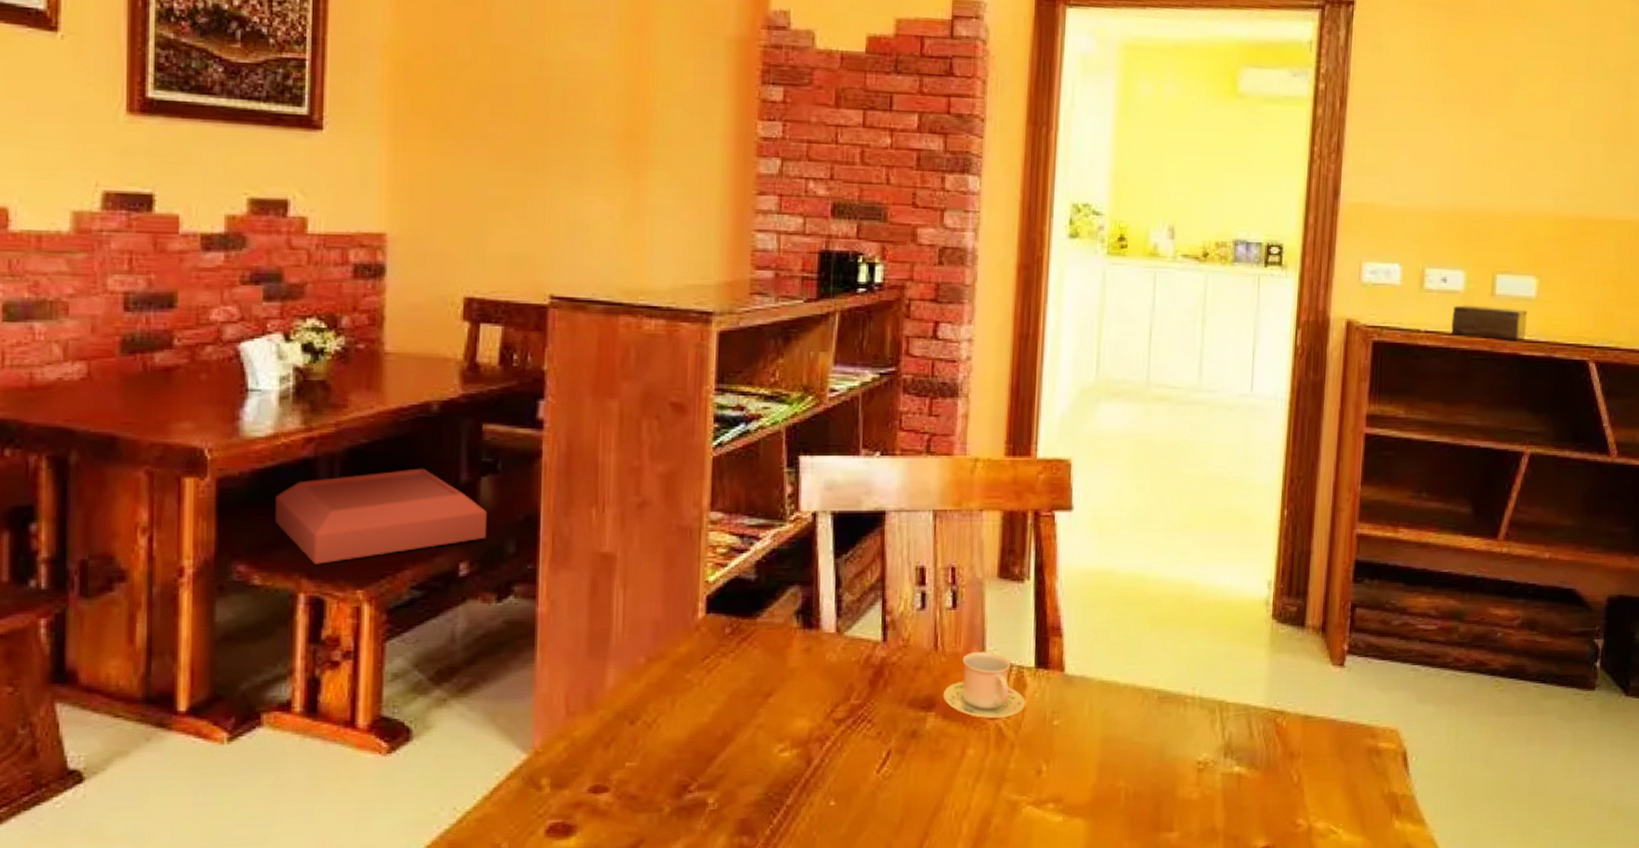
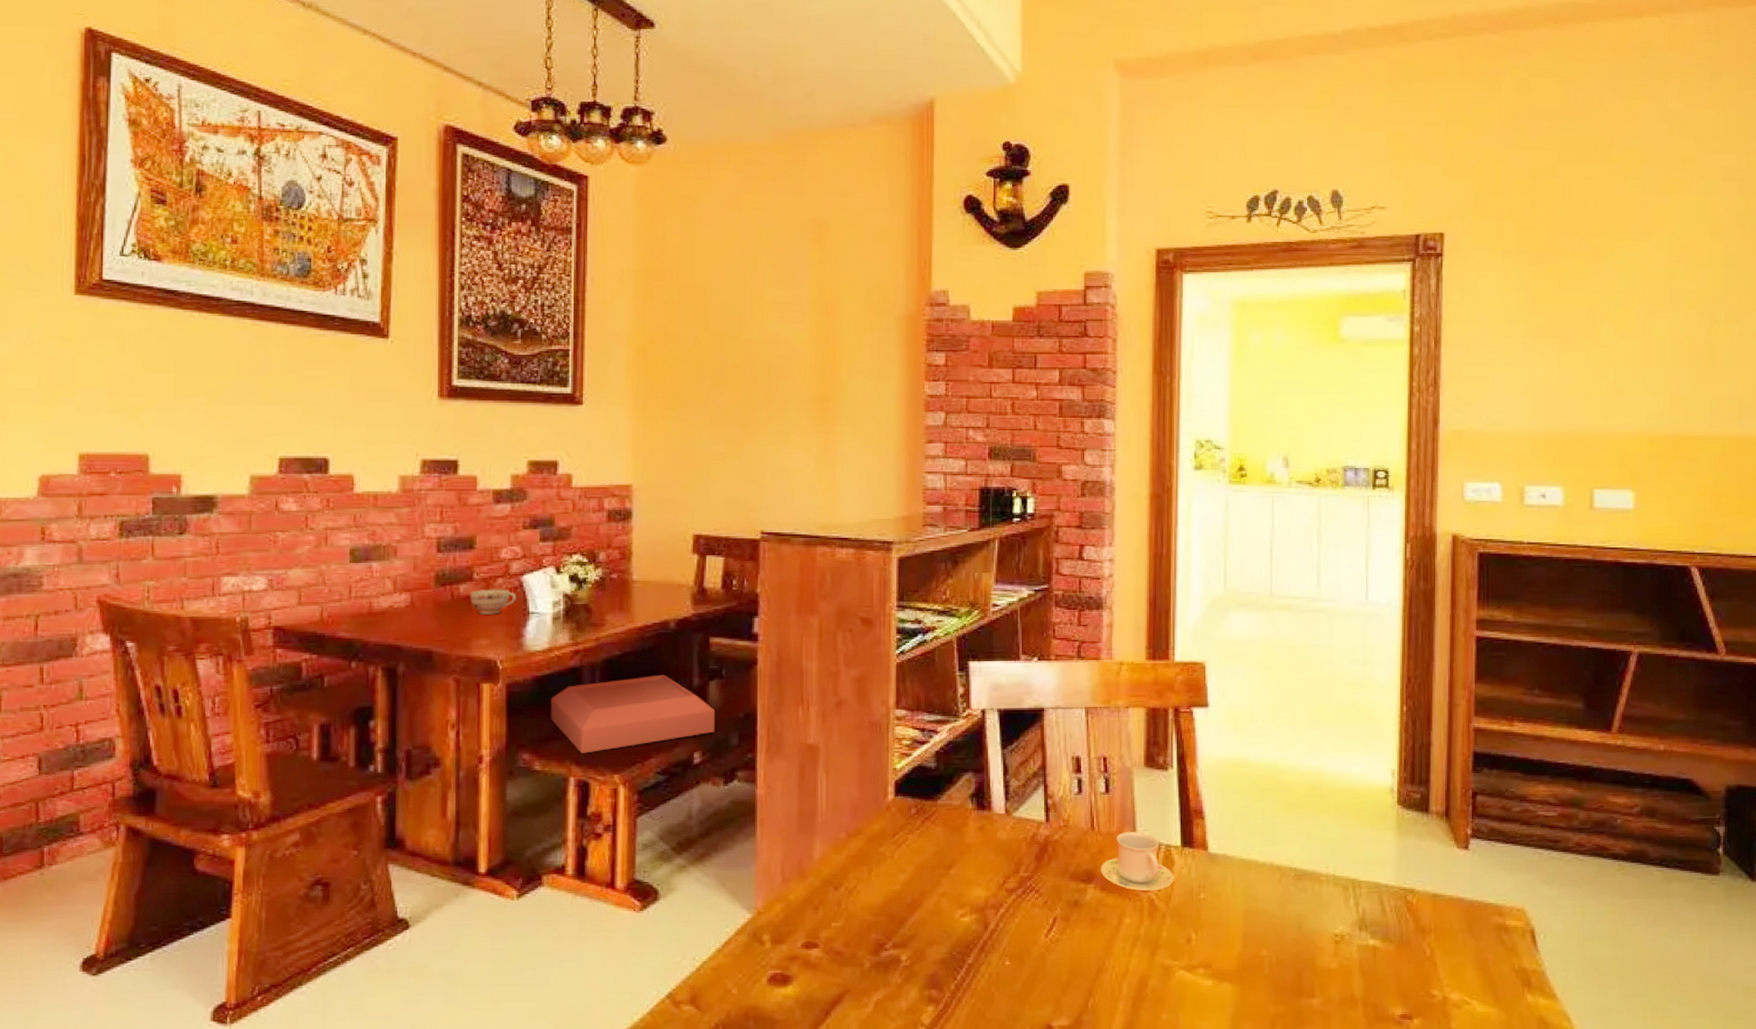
teacup: none [169,359,230,391] -> present [470,589,516,614]
decorative box: present [1451,305,1527,341] -> none [1553,518,1626,550]

